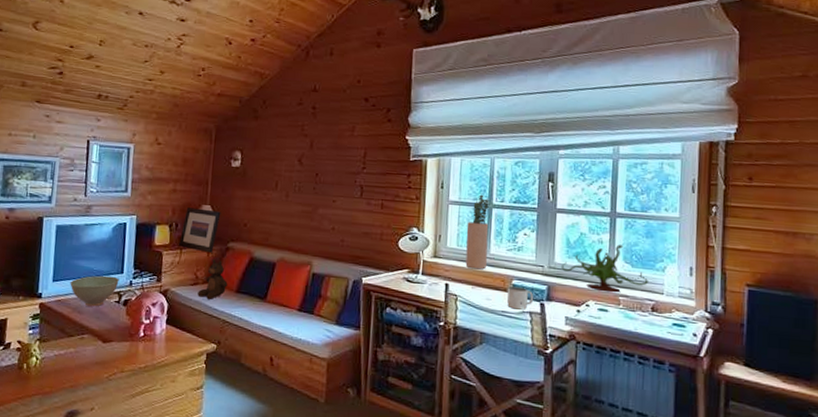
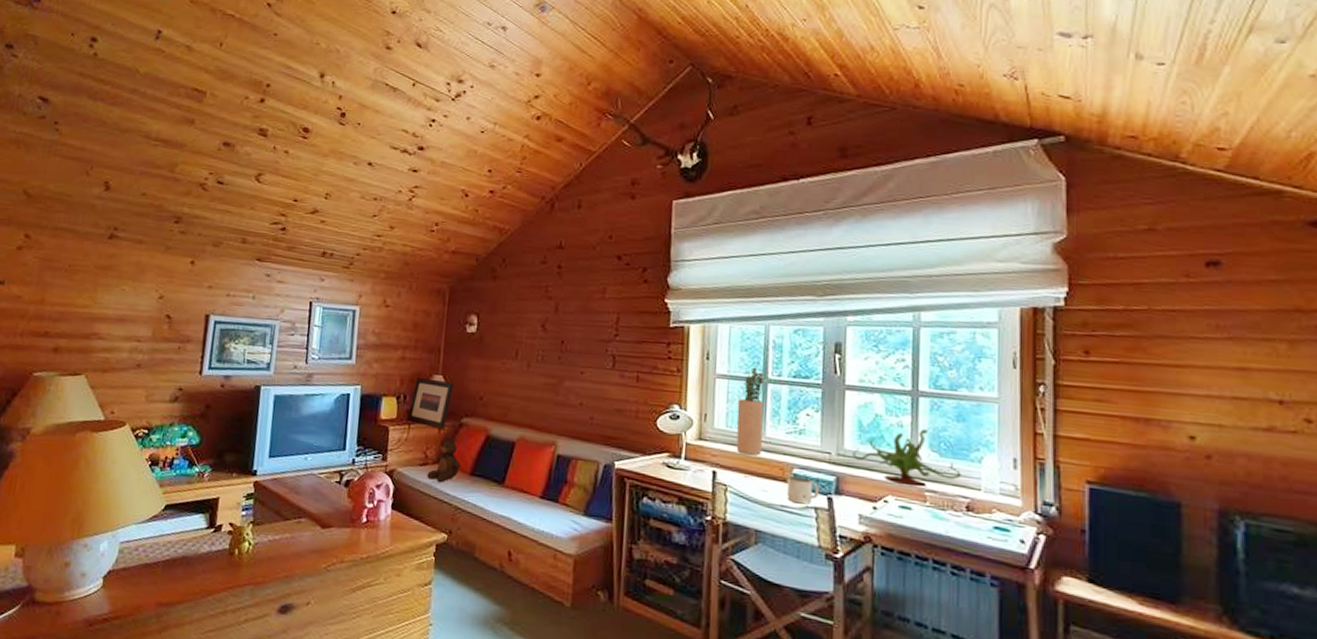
bowl: present [70,275,119,307] -> none [287,452,341,487]

